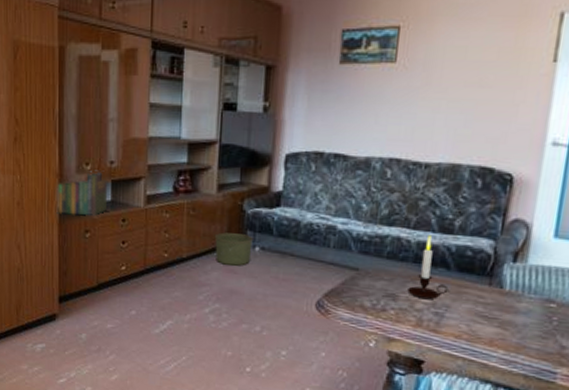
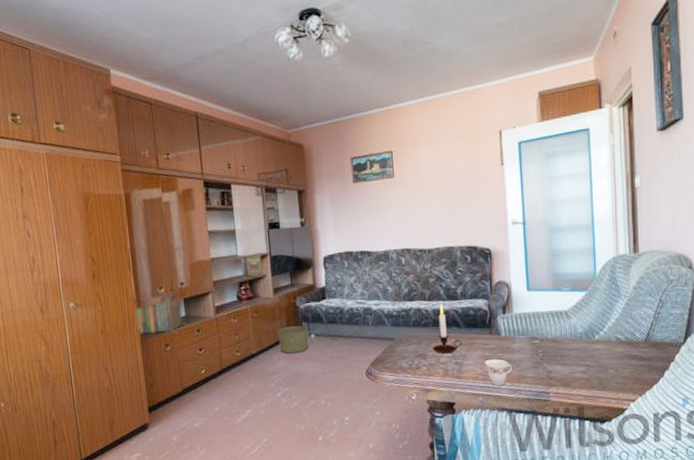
books: none [182,138,209,165] -> present [240,253,263,276]
teacup: none [473,316,511,352] -> present [484,358,512,386]

